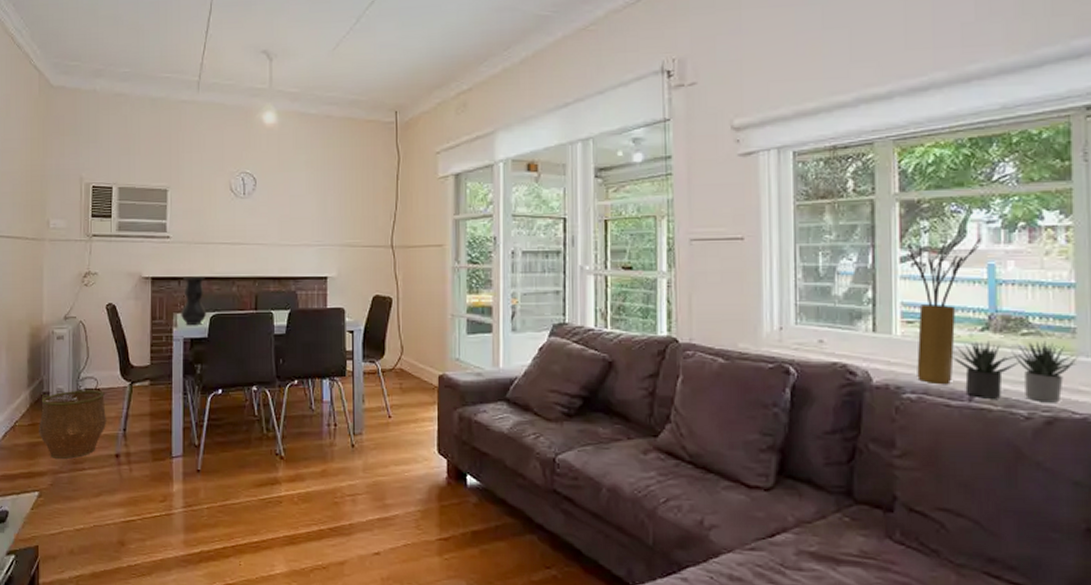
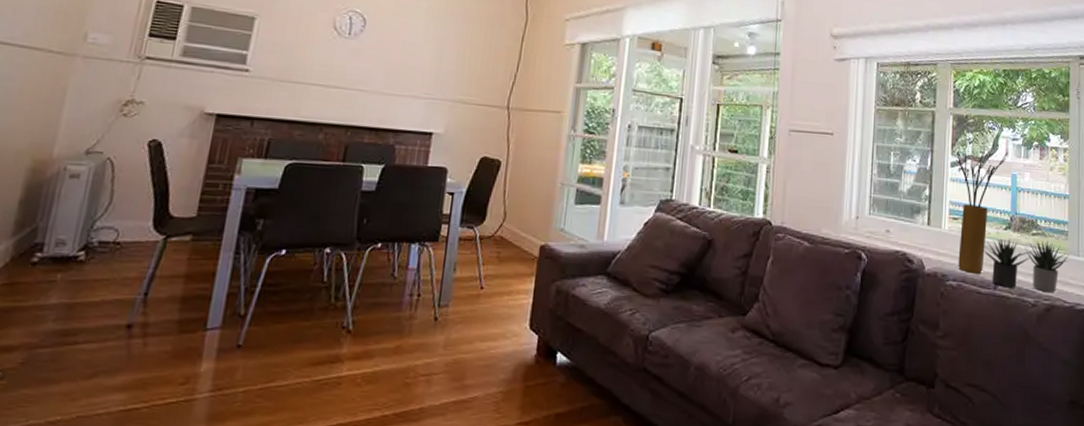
basket: present [39,390,107,459] -> none [16,242,126,330]
vase: present [181,278,207,325] -> none [247,118,287,174]

